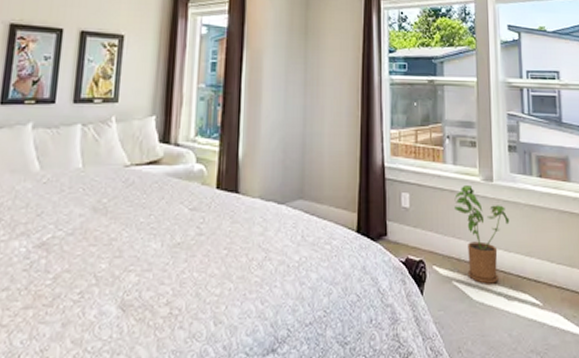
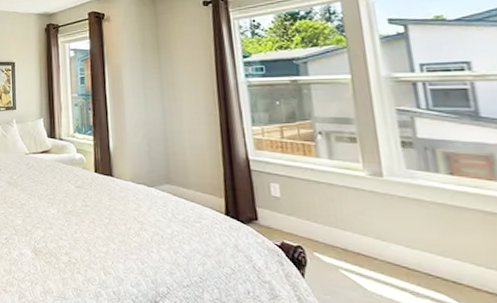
house plant: present [454,184,510,284] -> none [334,178,410,278]

